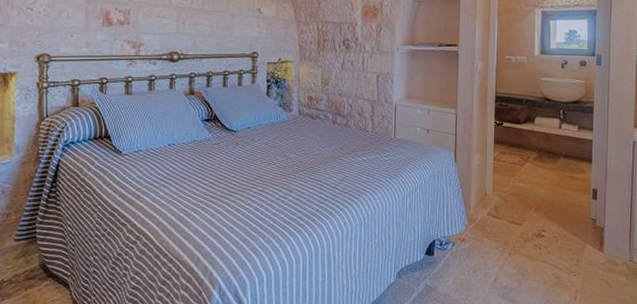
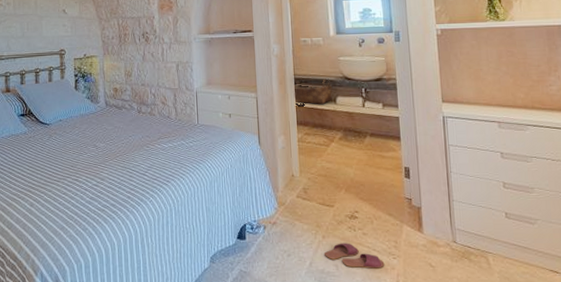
slippers: none [509,260,565,285] -> present [325,243,385,269]

